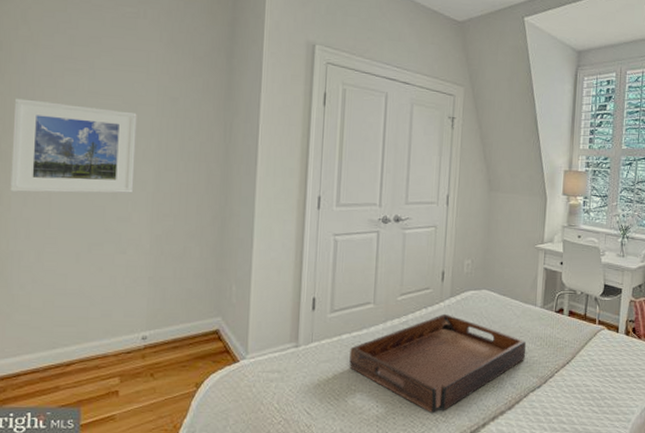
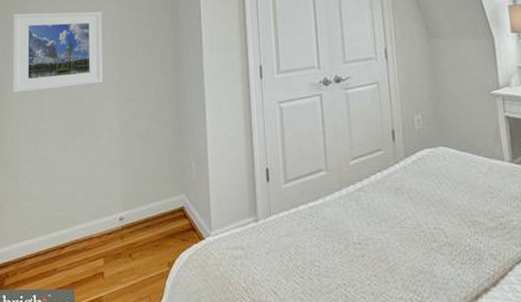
serving tray: present [349,313,527,414] -> none [308,176,503,292]

